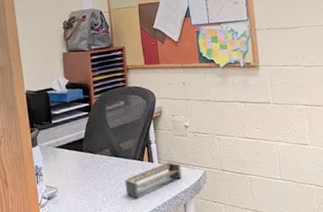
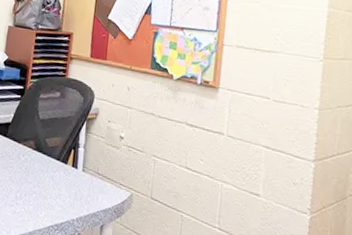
shelf: present [125,161,182,198] -> none [41,172,106,204]

